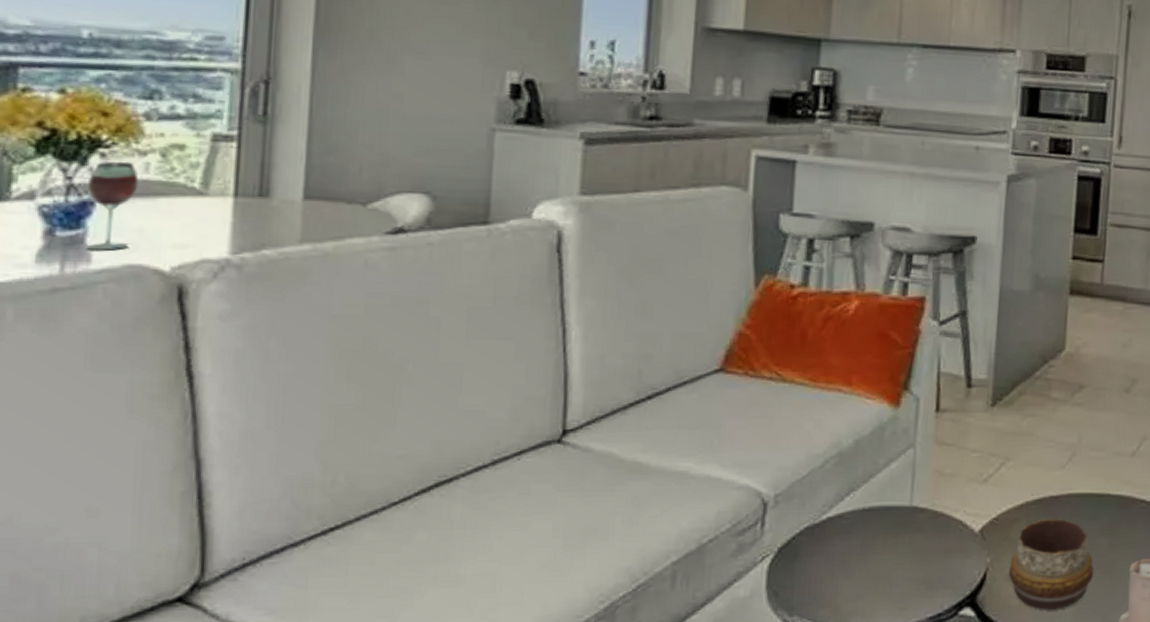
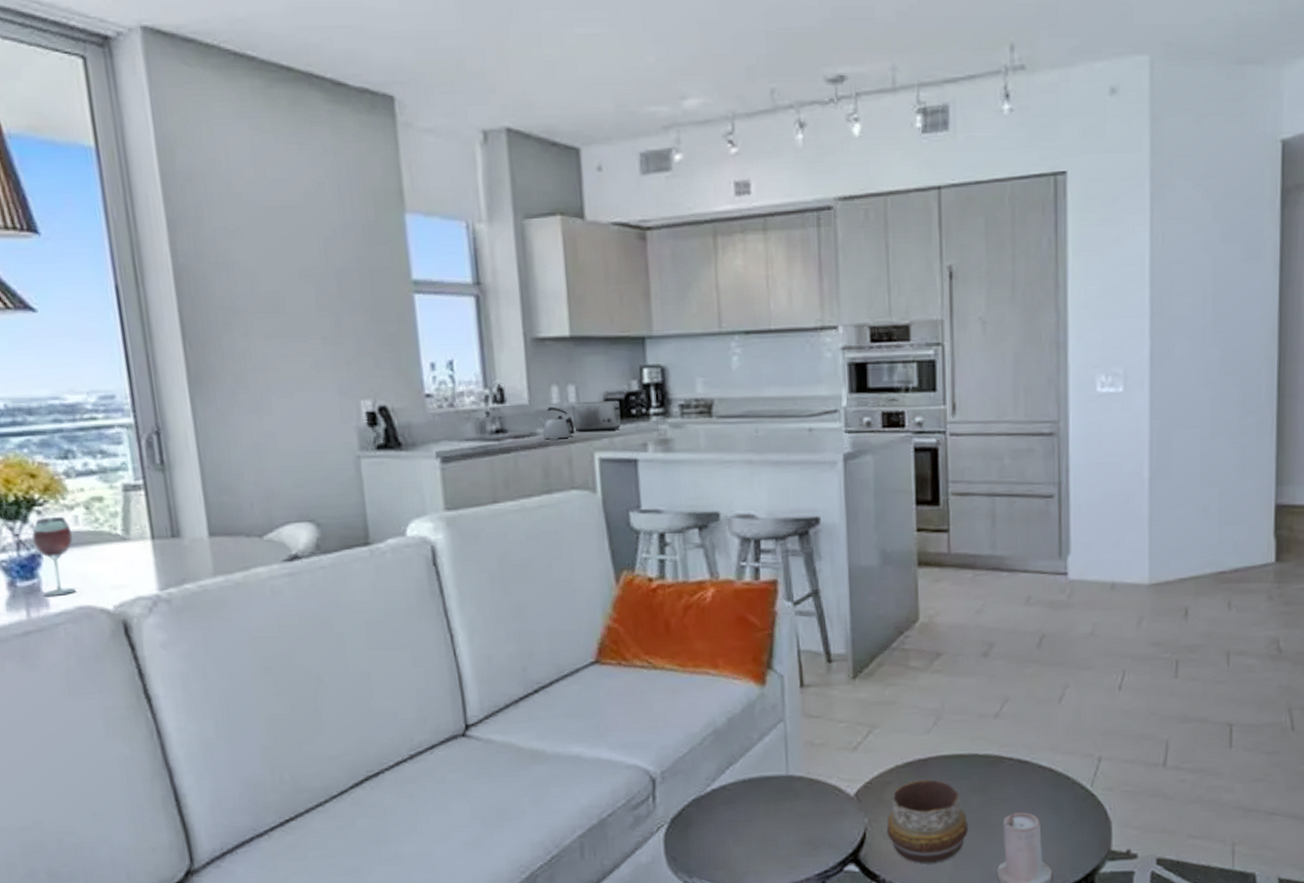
kettle: none [696,98,734,132] -> present [537,406,575,440]
toaster: none [734,96,786,129] -> present [572,400,621,432]

